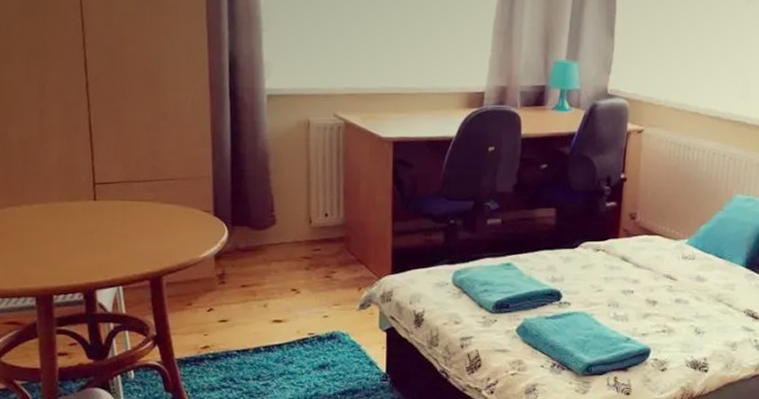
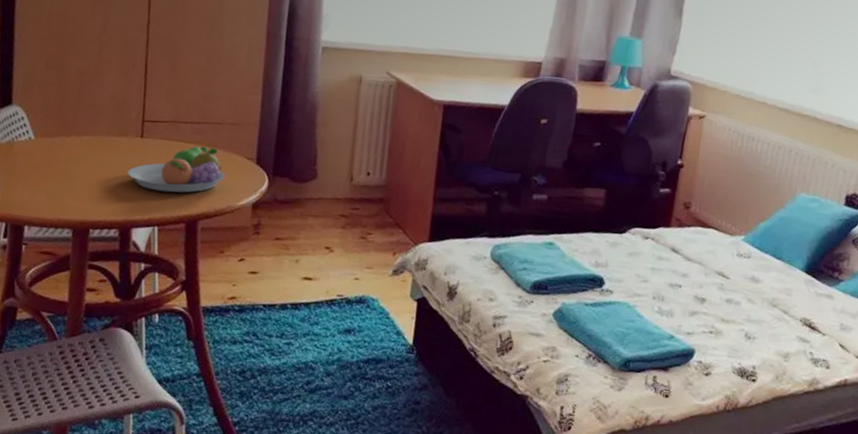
fruit bowl: none [85,203,185,252] -> present [127,146,226,193]

